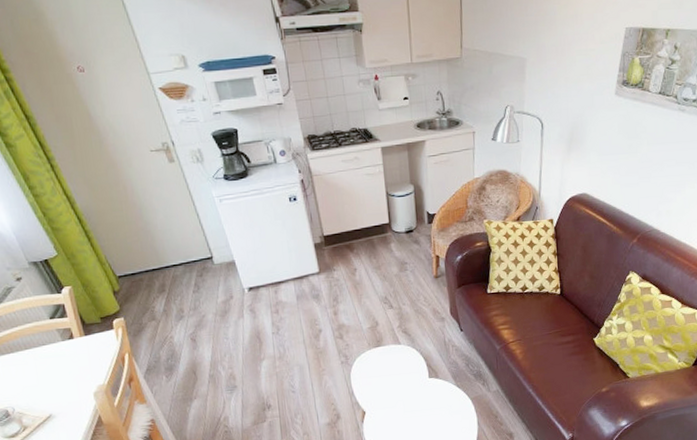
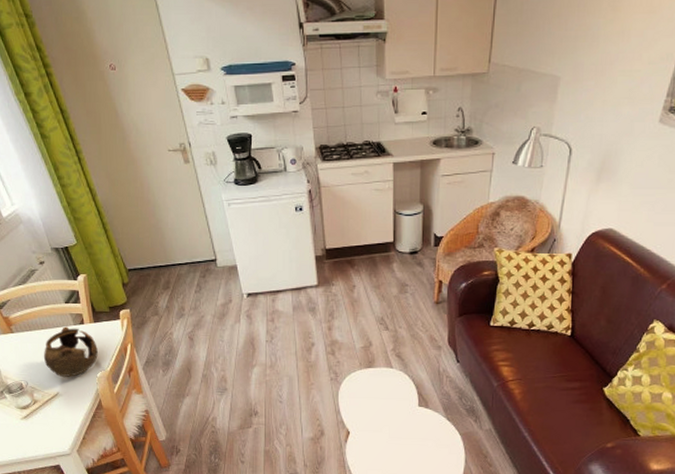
teapot: none [30,343,93,397] -> present [44,326,98,377]

